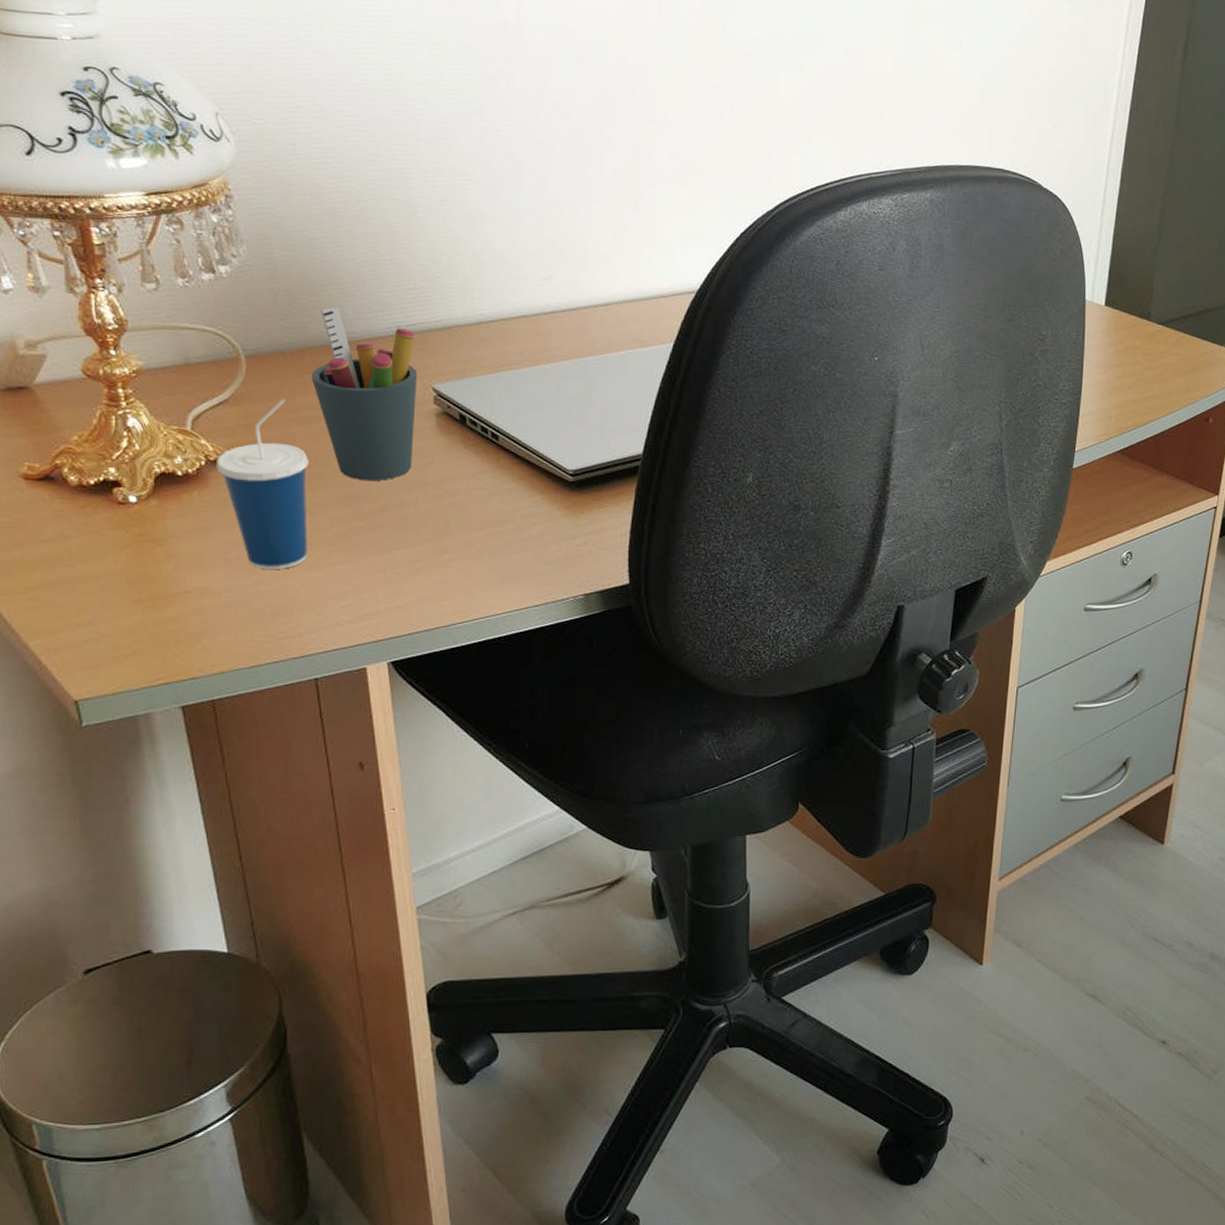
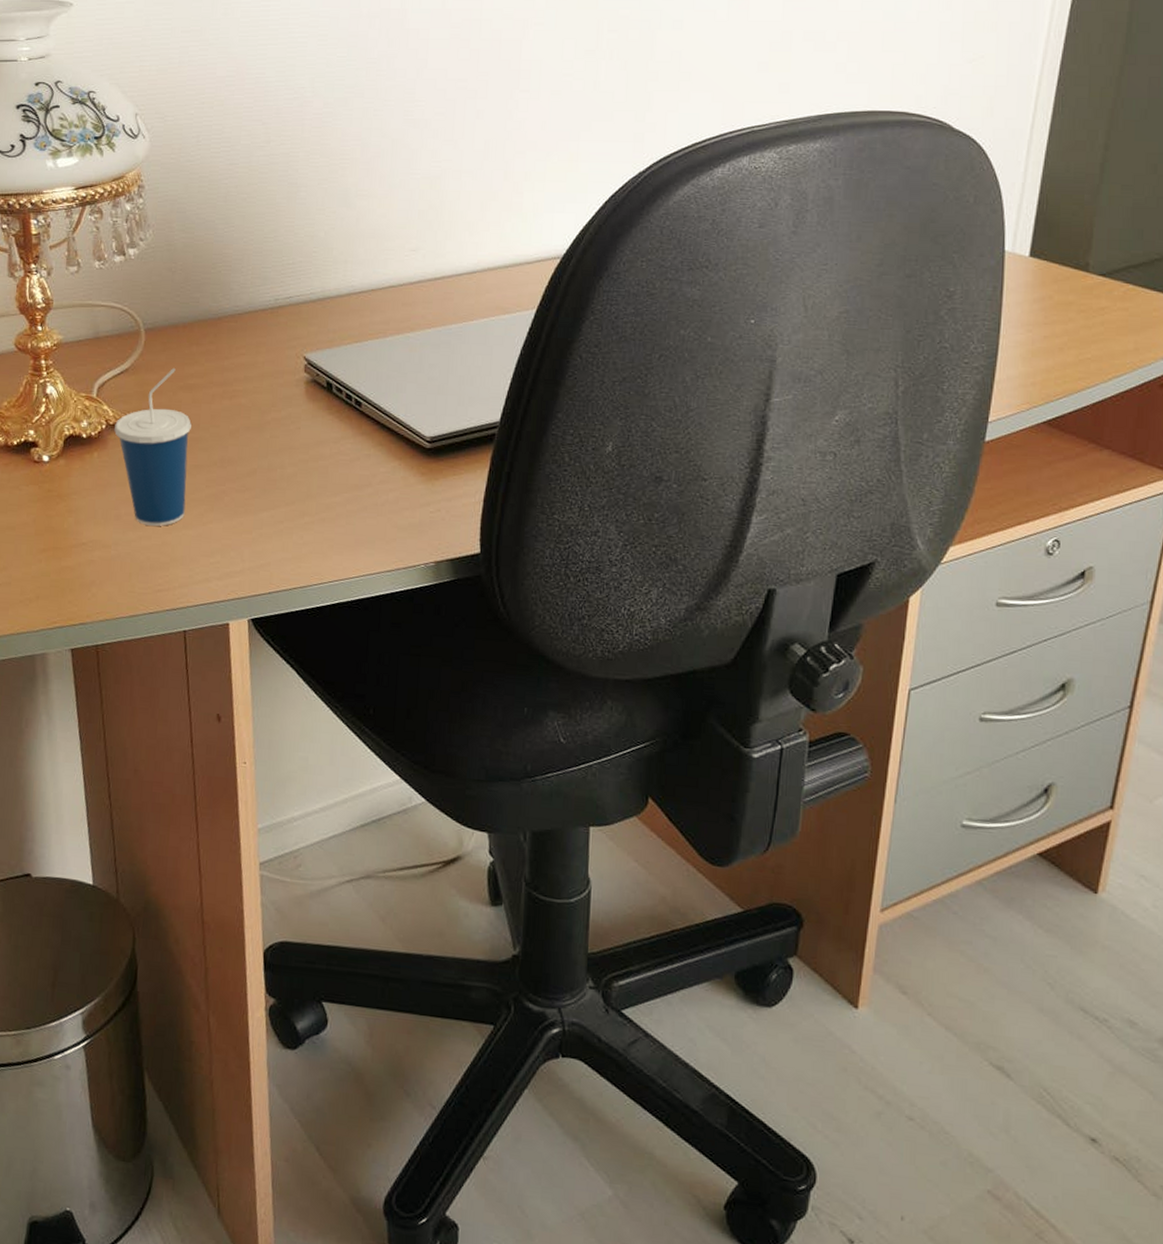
pen holder: present [311,307,418,481] -> none [198,283,291,445]

